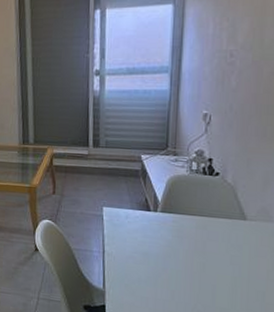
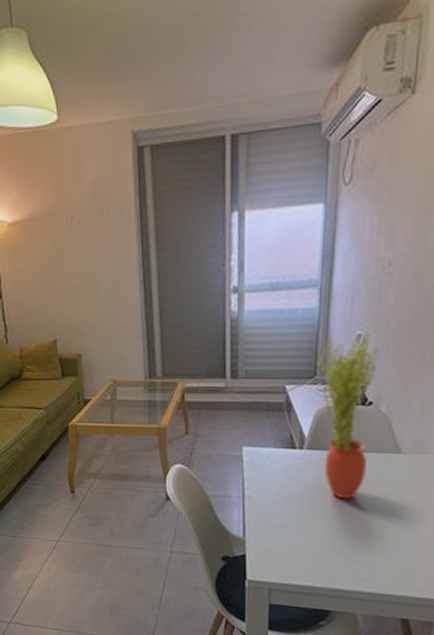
potted plant: none [168,112,227,260] -> present [316,332,383,500]

